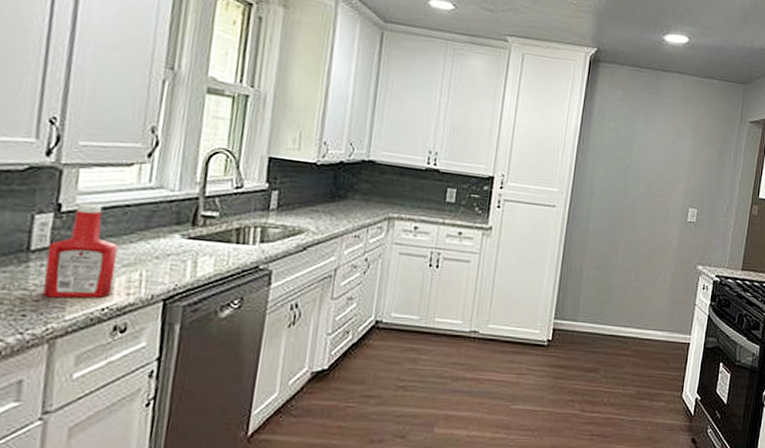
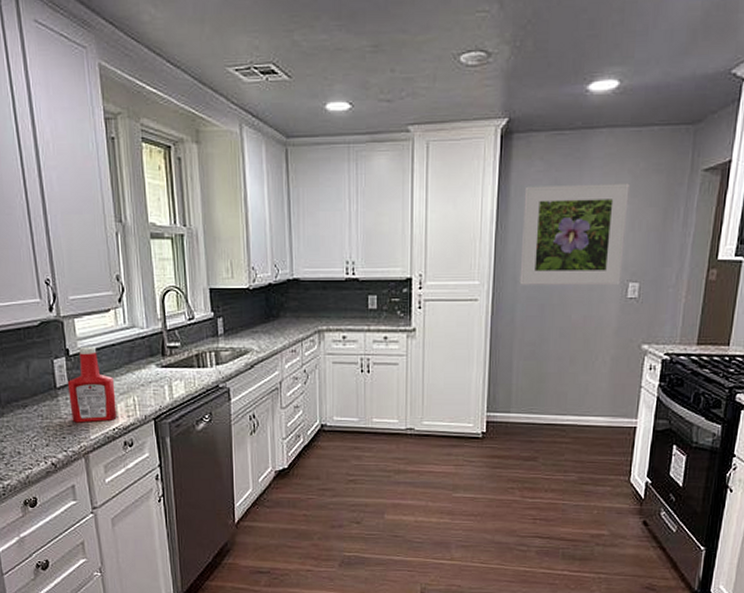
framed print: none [595,109,693,210] -> present [519,183,630,286]

